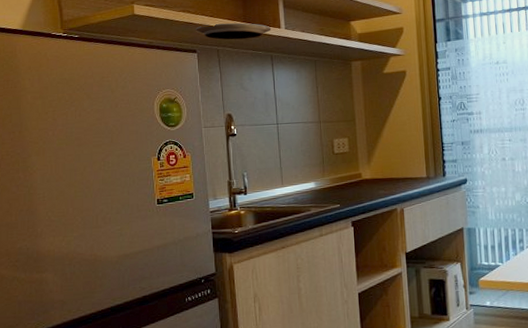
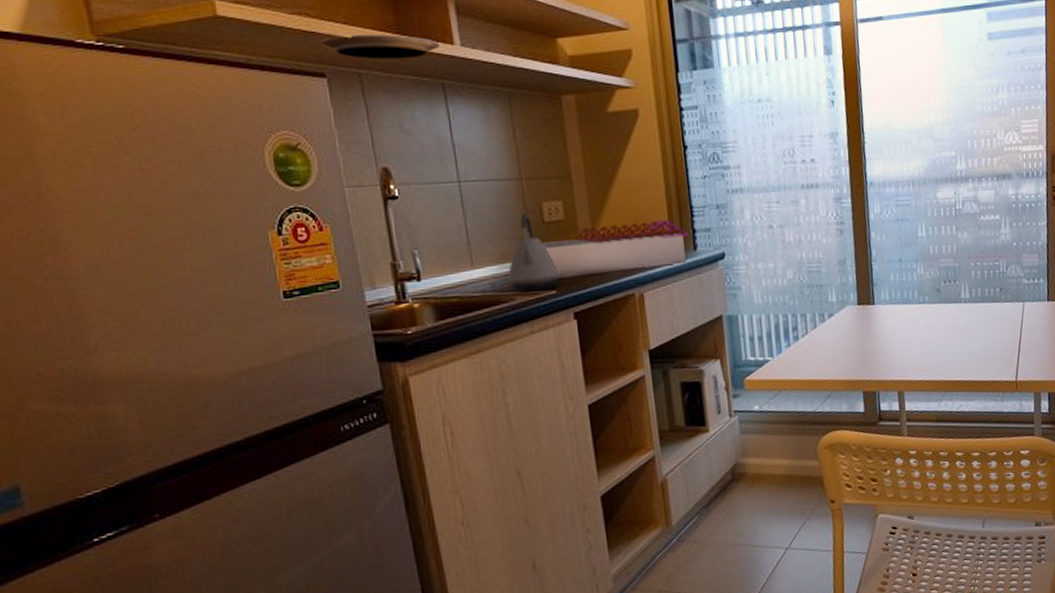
kettle: none [306,147,344,206] -> present [507,213,561,294]
dish rack: none [332,153,440,196] -> present [542,220,689,279]

